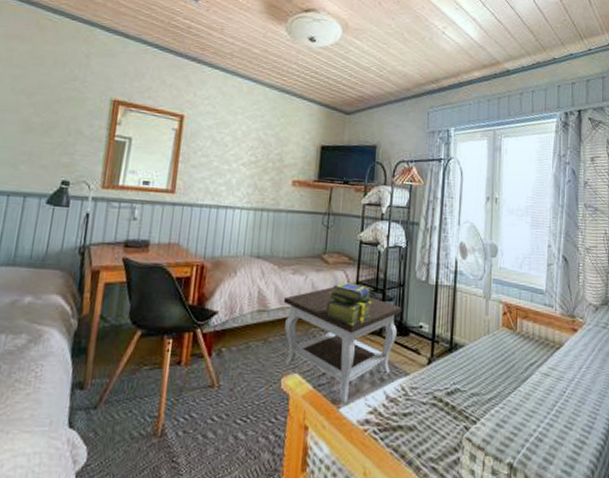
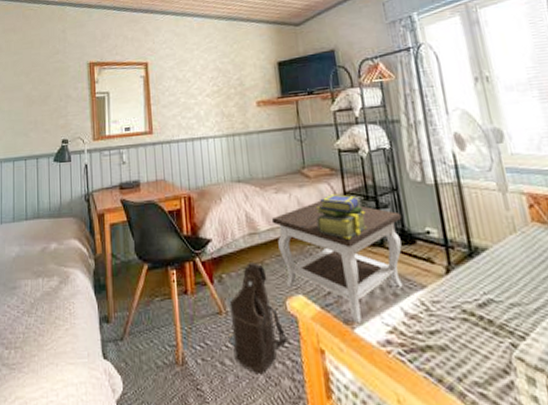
shoulder bag: none [215,339,275,447] -> present [228,262,288,373]

